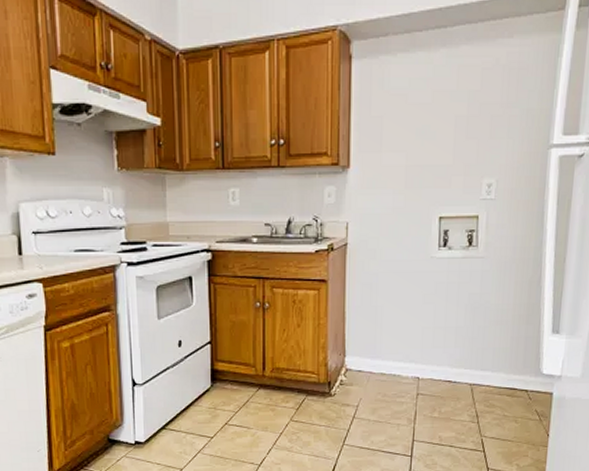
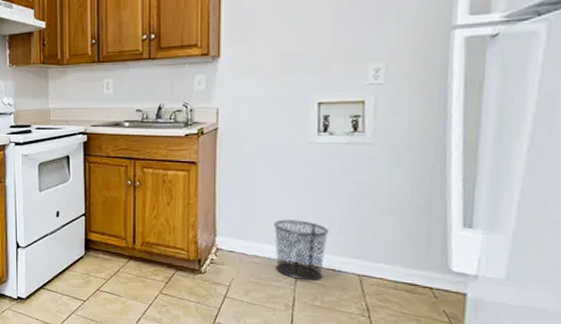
waste bin: none [399,335,446,394] -> present [274,219,329,281]

